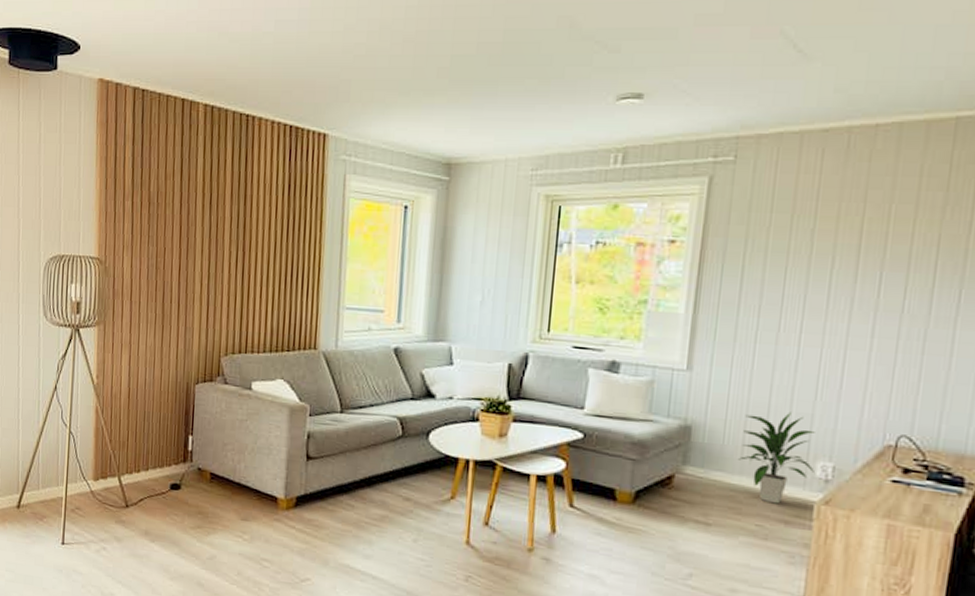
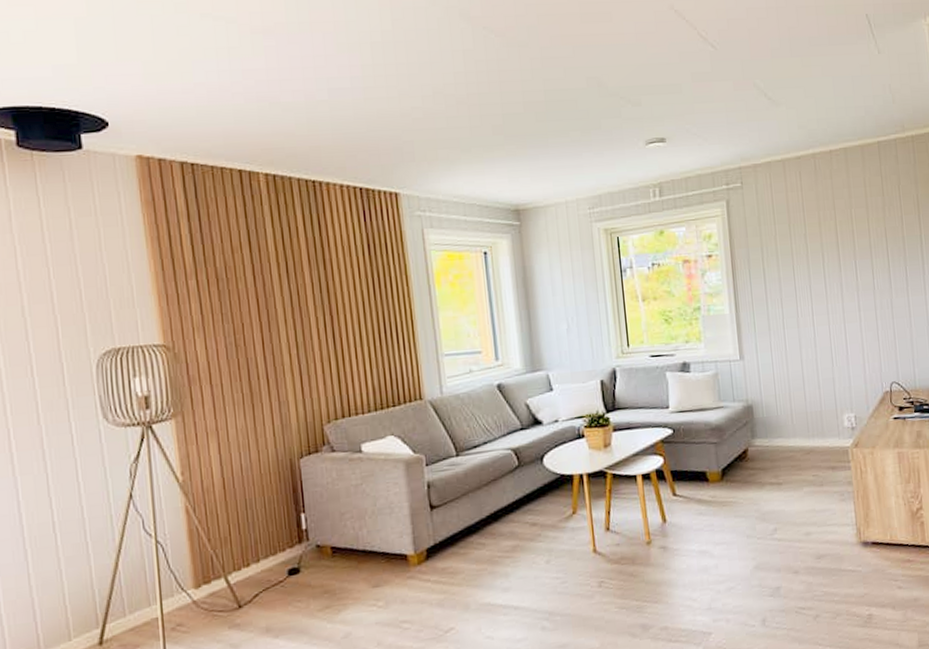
indoor plant: present [739,412,816,504] -> none [788,379,845,455]

